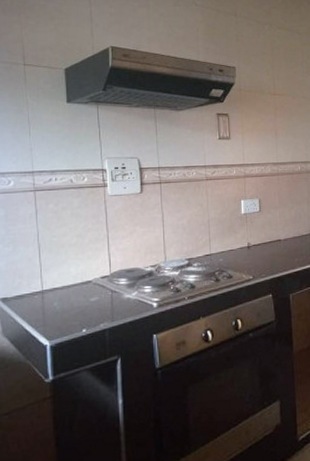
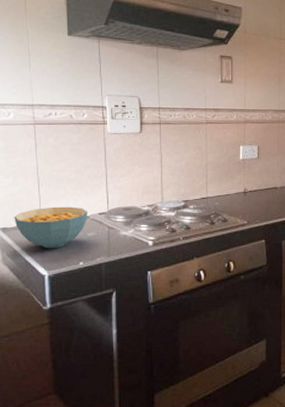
cereal bowl: none [14,271,90,317] -> present [14,206,87,249]

